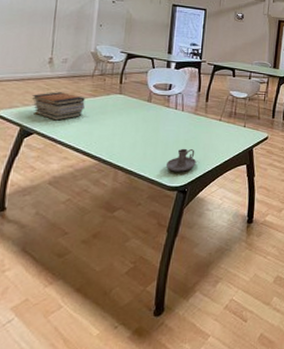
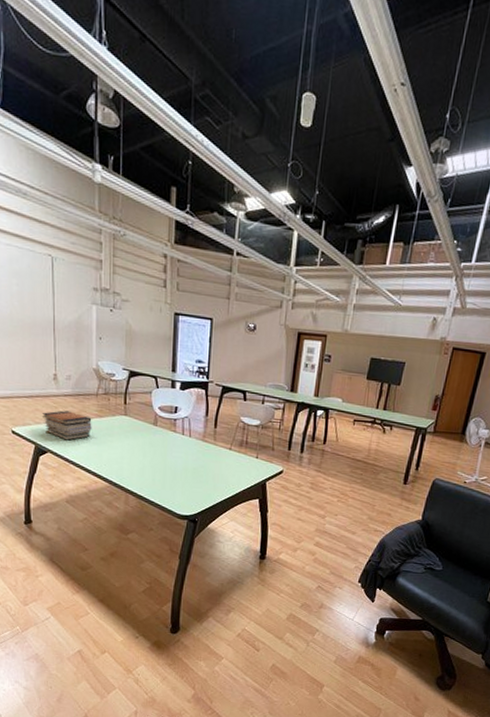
candle holder: present [165,148,197,172] -> none [175,476,207,501]

